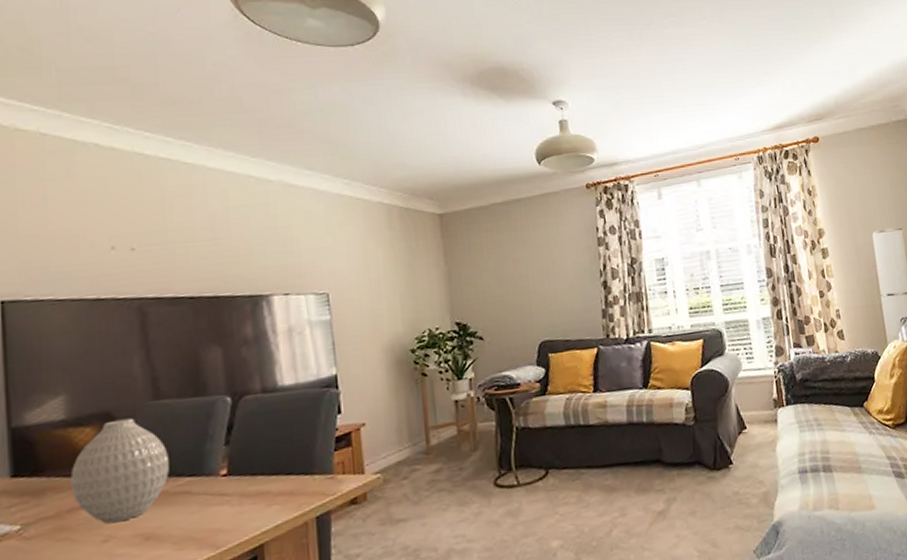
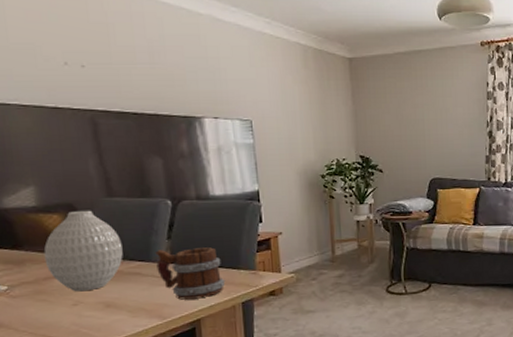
mug: none [209,450,296,522] -> present [155,247,226,300]

